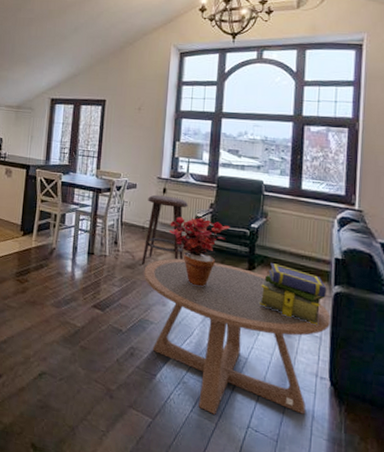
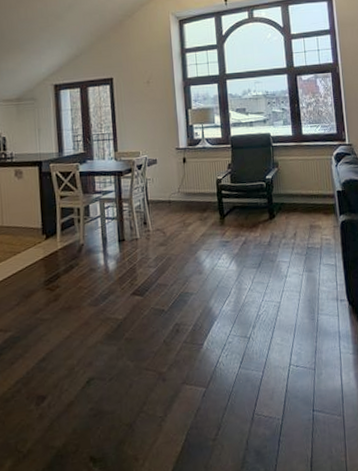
stool: present [142,194,189,265] -> none [170,164,212,239]
coffee table: present [144,258,331,415] -> none [176,219,341,364]
potted plant: present [169,216,230,287] -> none [194,179,249,247]
stack of books: present [258,262,327,326] -> none [282,207,335,255]

